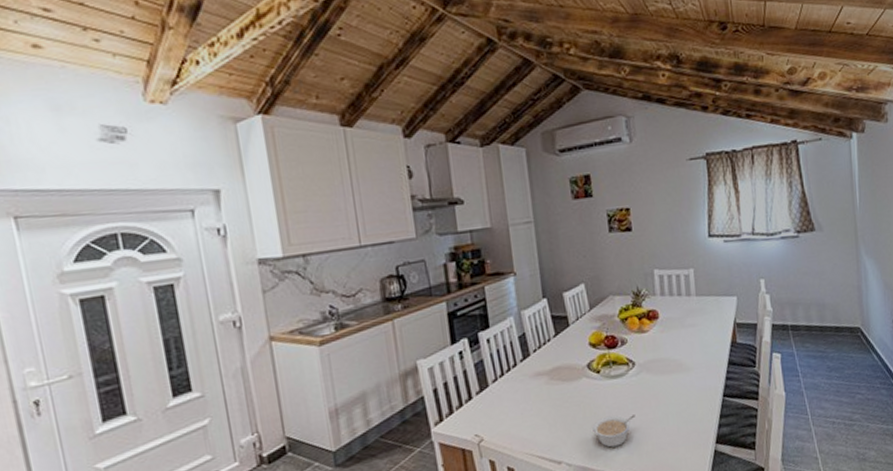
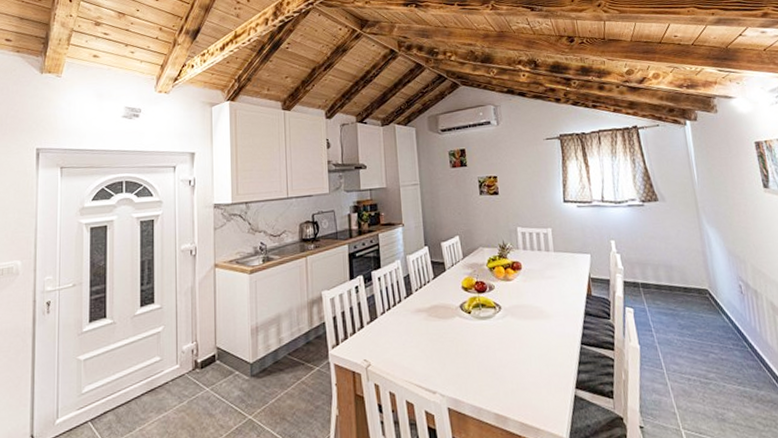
legume: present [592,414,636,448] -> none [463,353,502,383]

